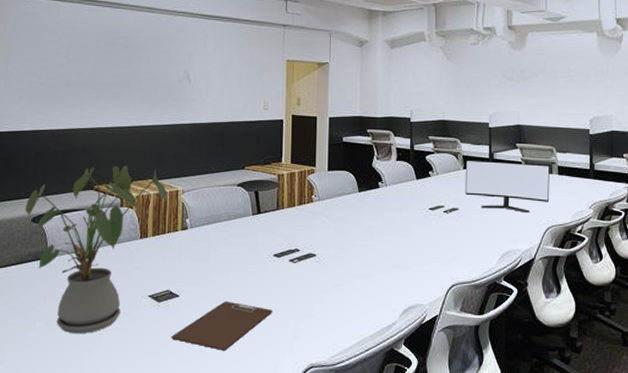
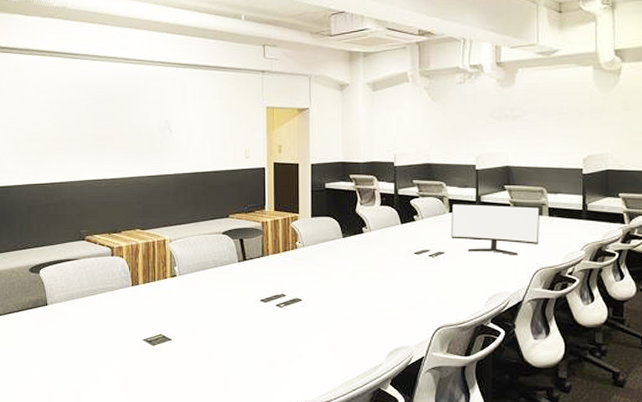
house plant: present [25,164,168,333] -> none [22,215,156,374]
clipboard: present [171,301,273,350] -> none [166,344,262,390]

